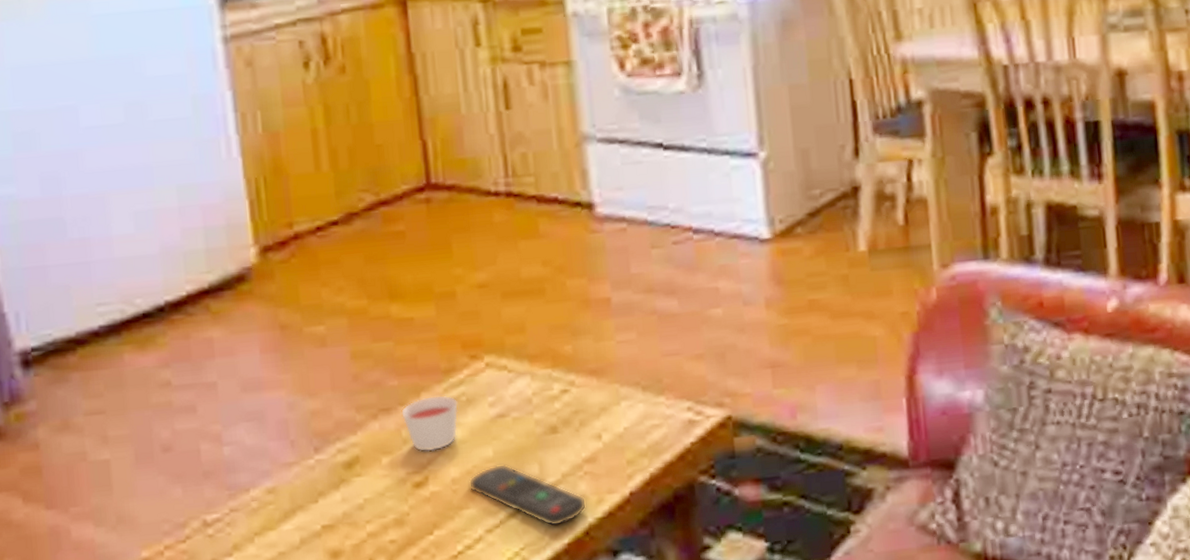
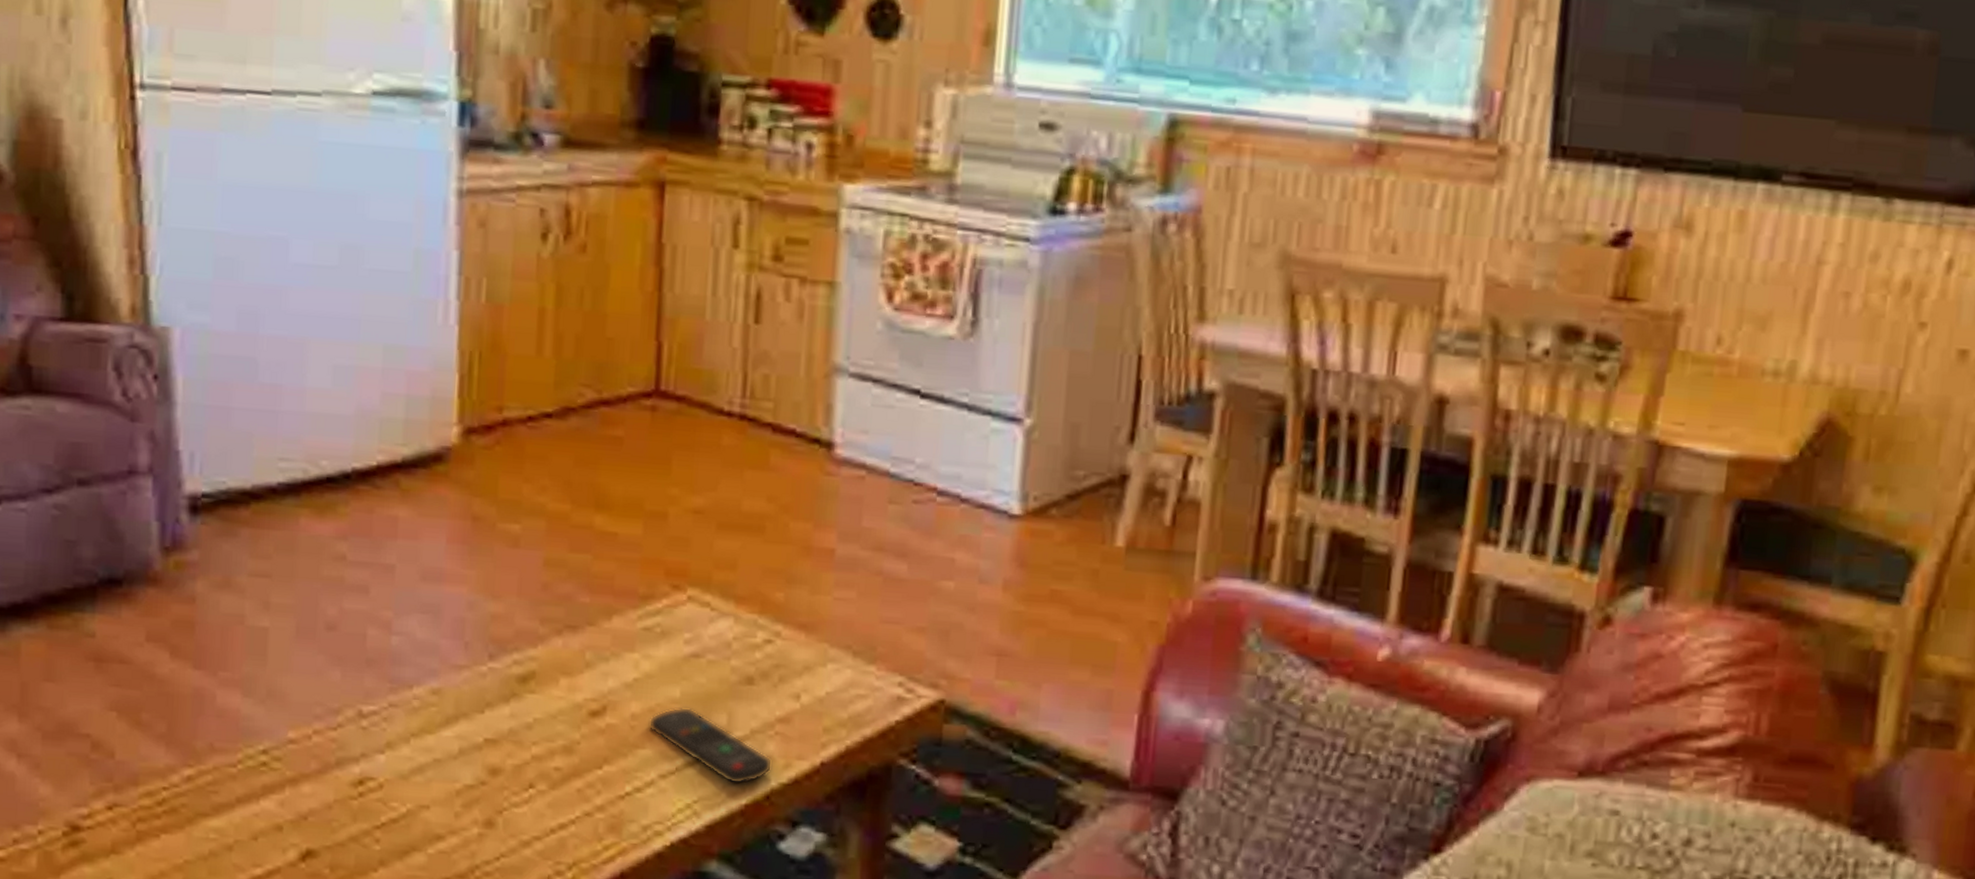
candle: present [401,395,458,452] -> none [588,621,651,681]

